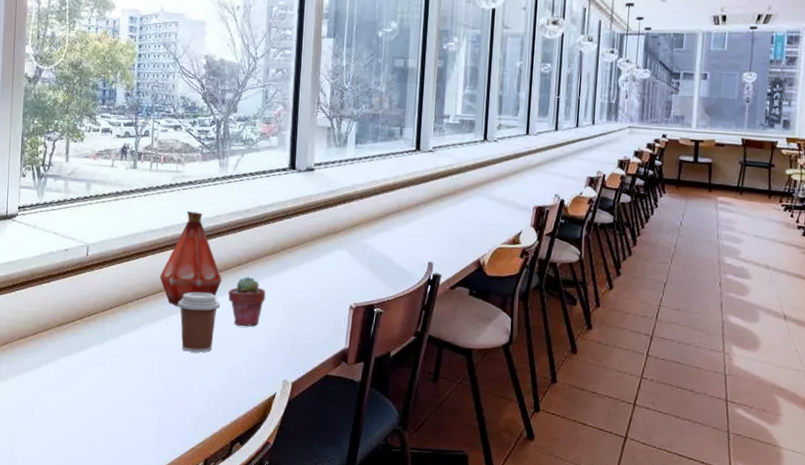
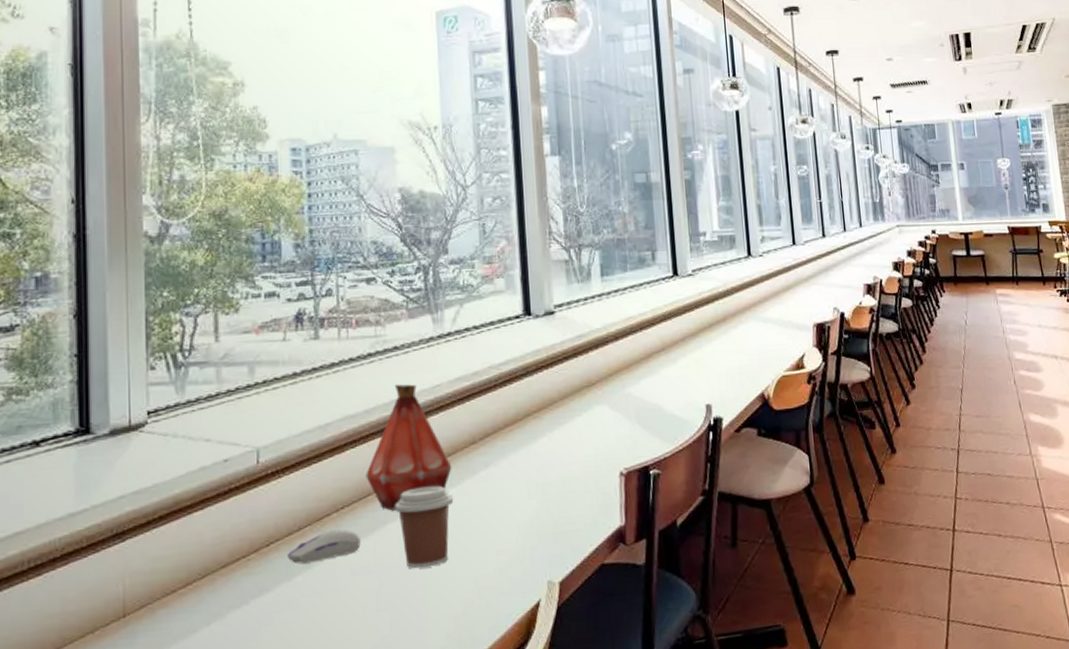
computer mouse: none [101,313,152,334] -> present [288,529,361,565]
potted succulent: present [228,276,266,327] -> none [462,456,512,523]

